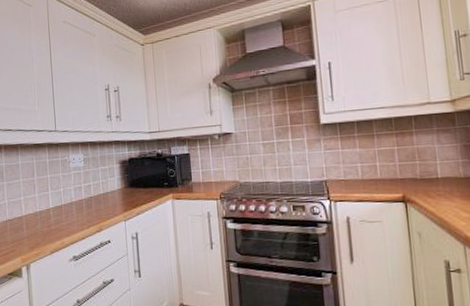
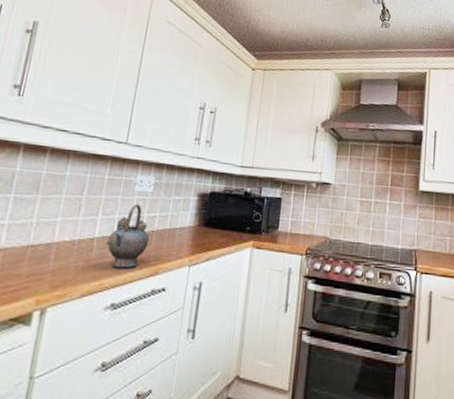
teapot: none [59,177,90,229] -> present [106,204,150,269]

